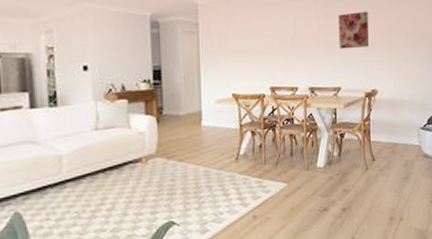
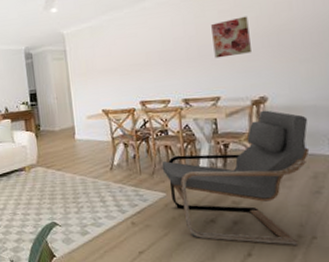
armchair: none [285,102,405,228] -> present [161,110,310,245]

